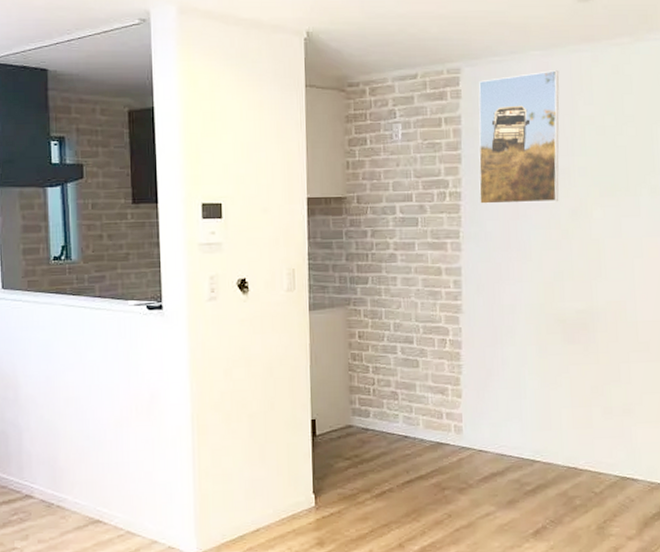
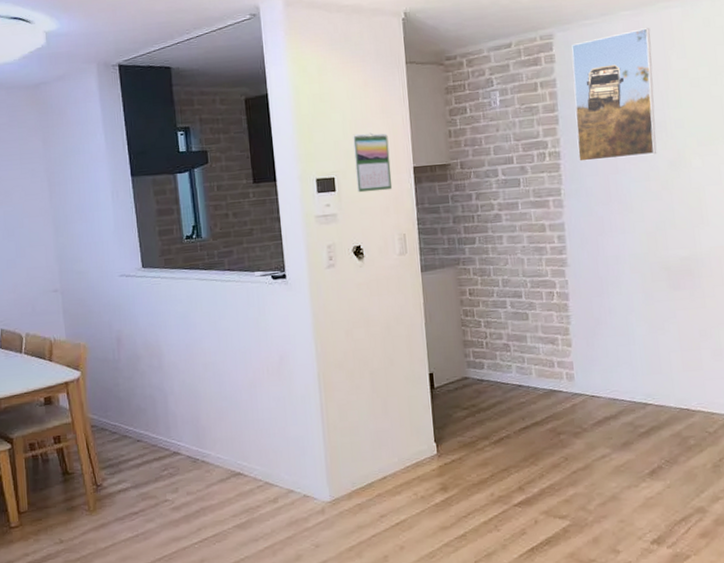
calendar: none [244,158,284,222] -> present [353,132,393,193]

